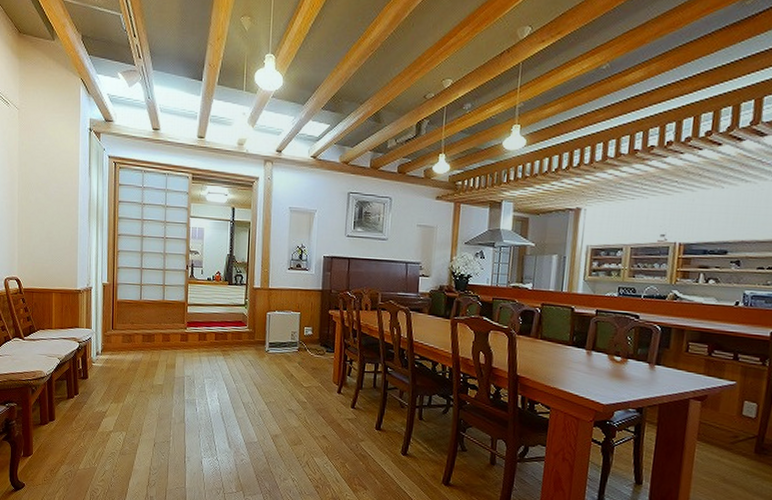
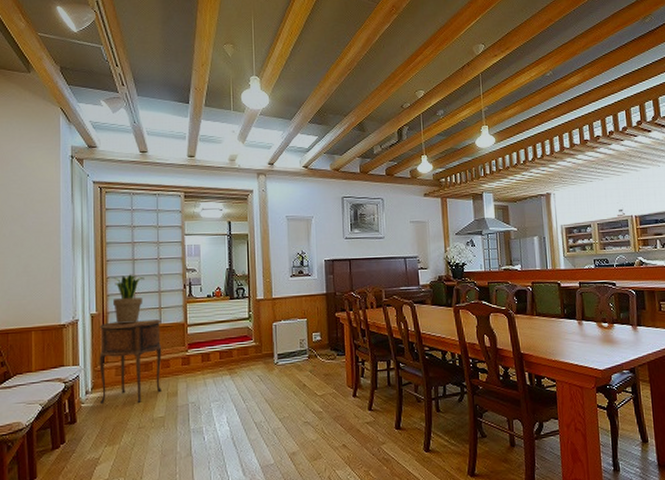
side table: none [108,293,165,369] -> present [99,319,162,405]
potted plant: none [122,250,151,297] -> present [112,274,144,324]

